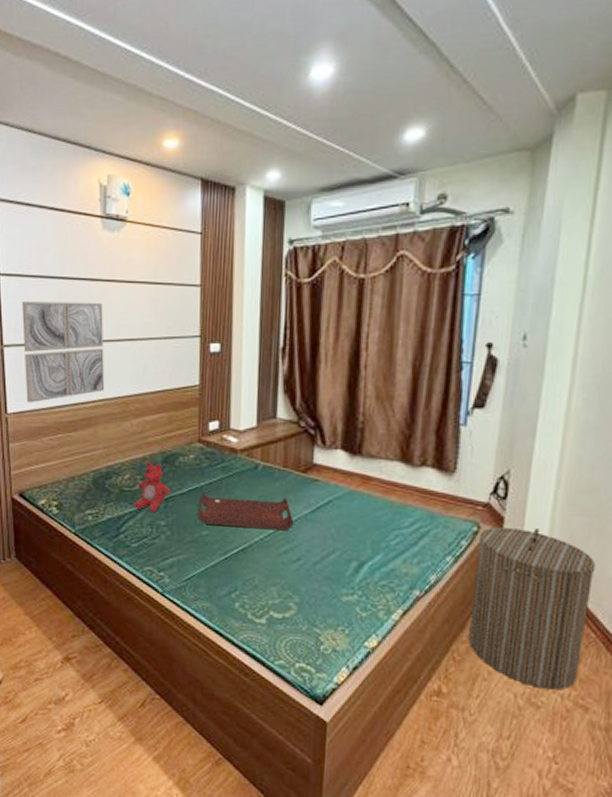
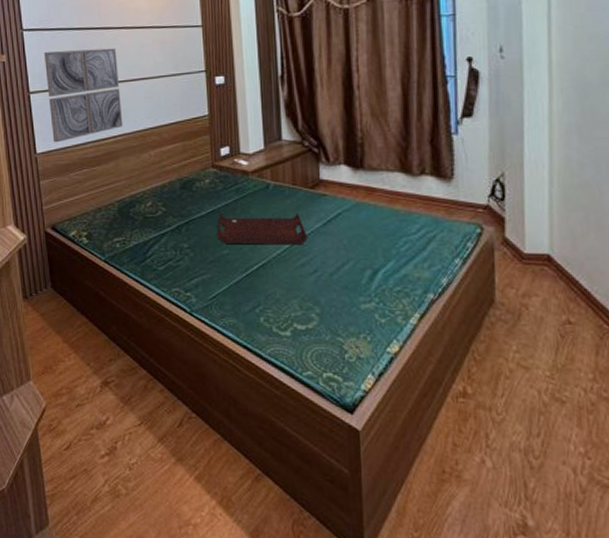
stuffed bear: present [134,461,171,513] -> none [158,188,191,236]
laundry hamper: present [468,527,596,690] -> none [483,226,599,384]

